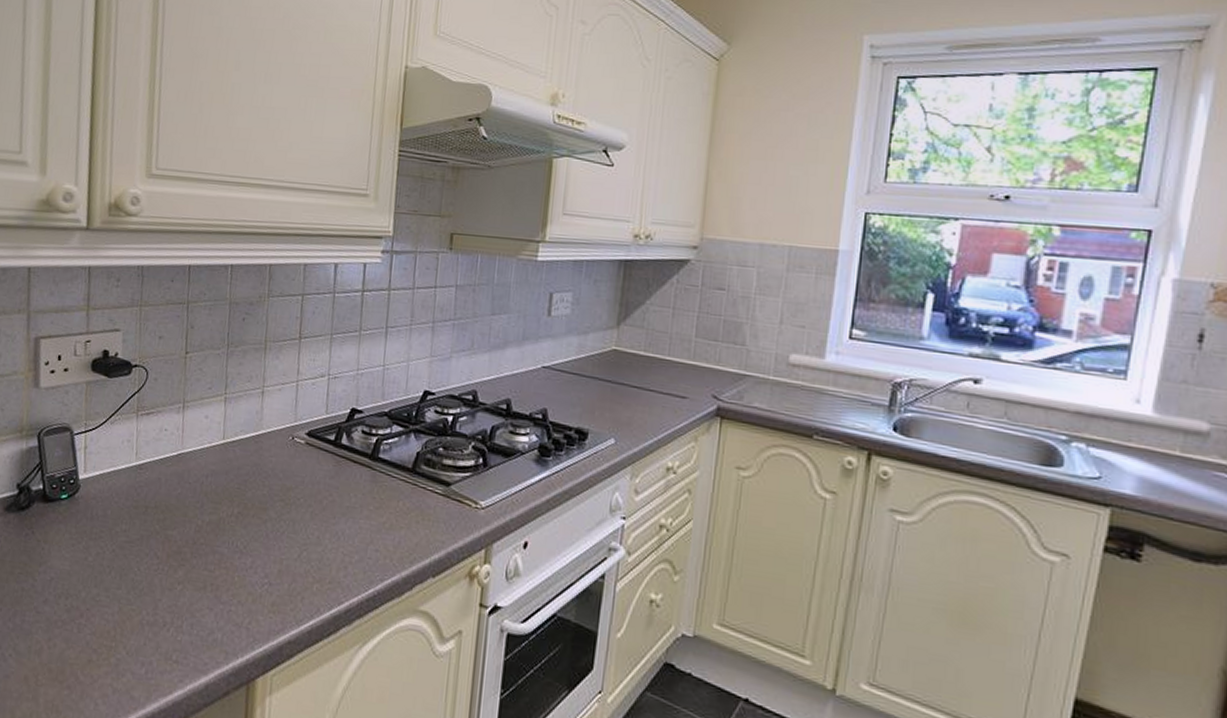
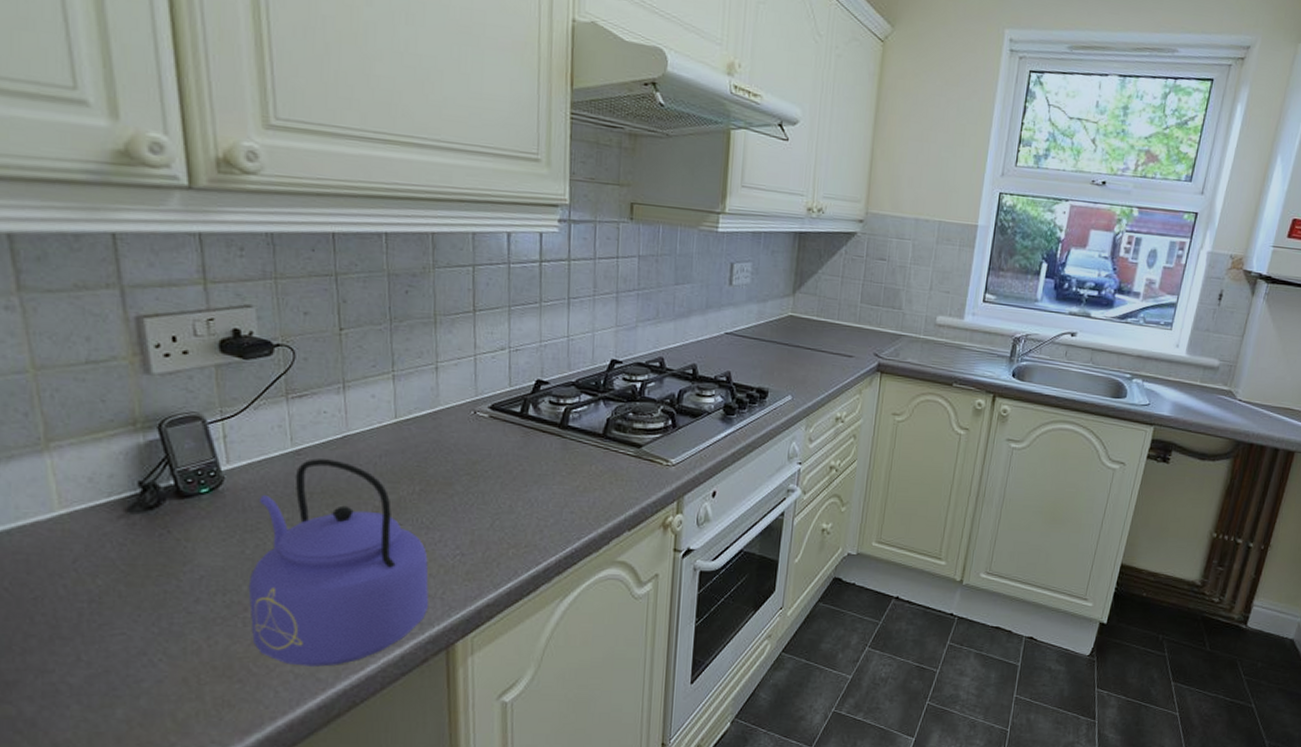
kettle: none [83,473,239,686] -> present [248,458,429,667]

